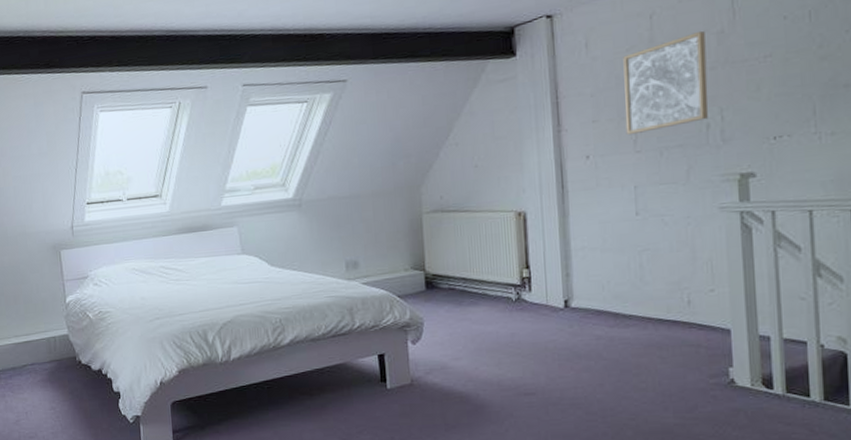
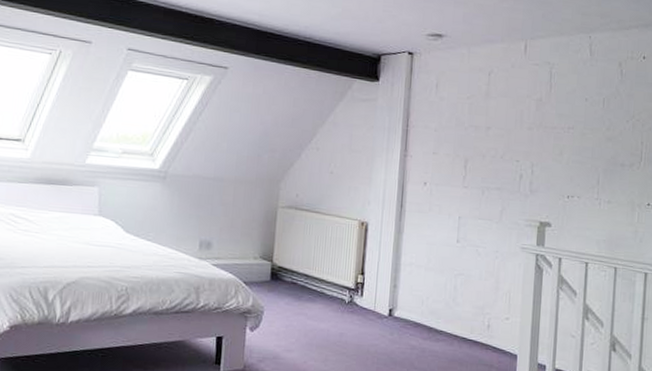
wall art: present [623,30,708,136] -> none [458,95,528,172]

